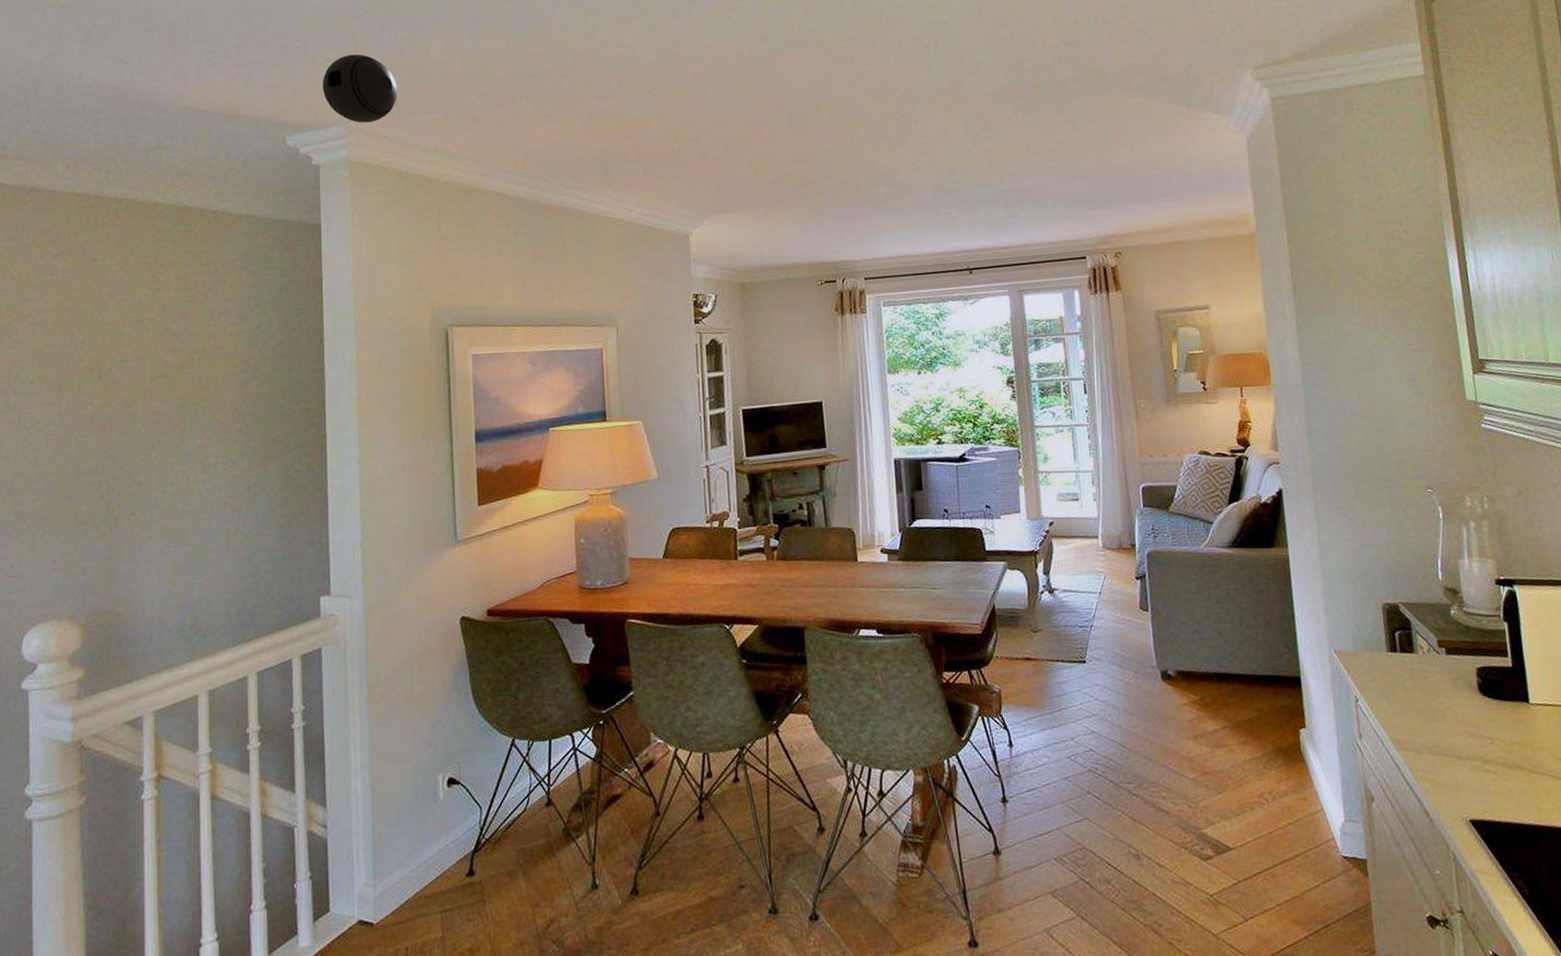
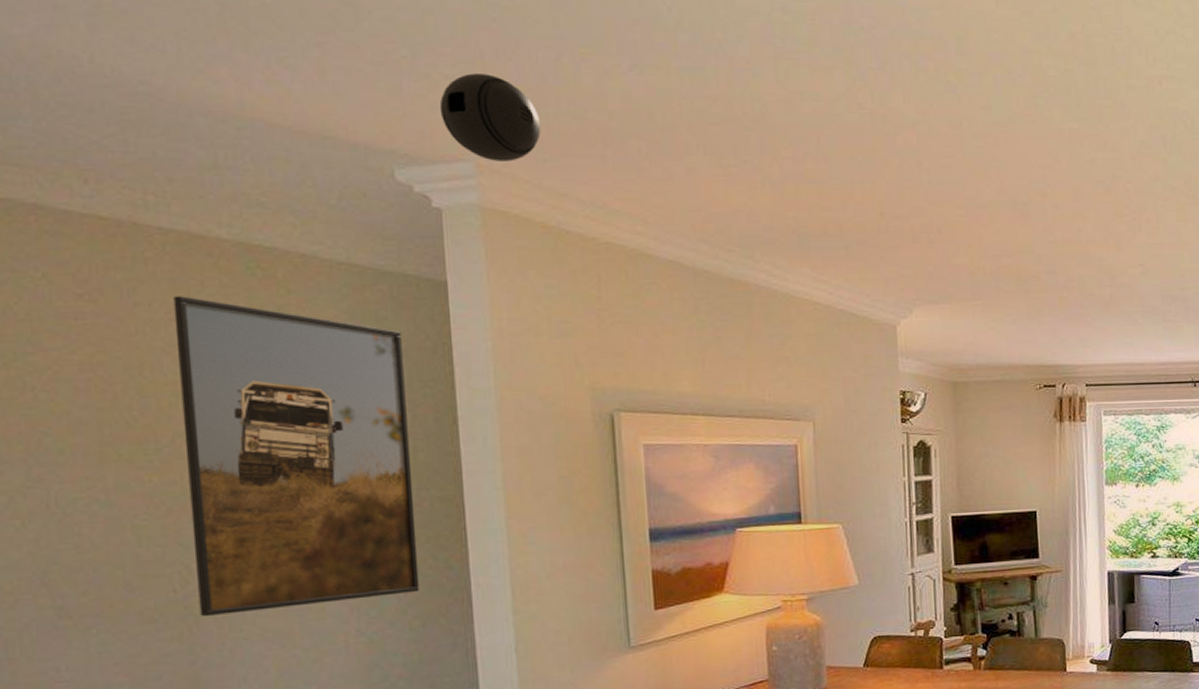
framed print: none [118,251,287,519] -> present [173,296,420,617]

